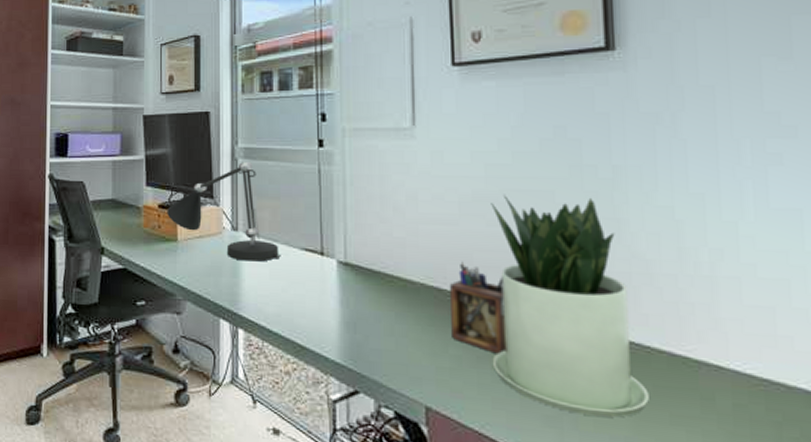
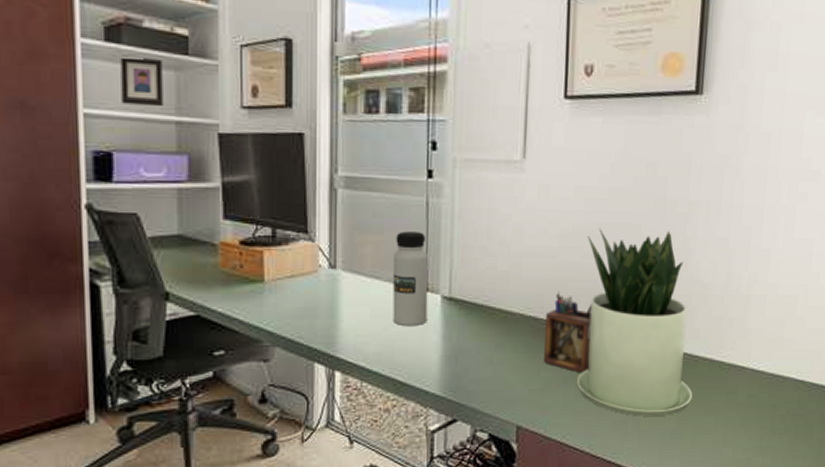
picture frame: none [76,60,105,96] -> present [120,55,163,106]
desk lamp: present [167,161,281,262] -> none [251,191,383,301]
water bottle: none [290,197,324,289] -> present [392,231,429,325]

